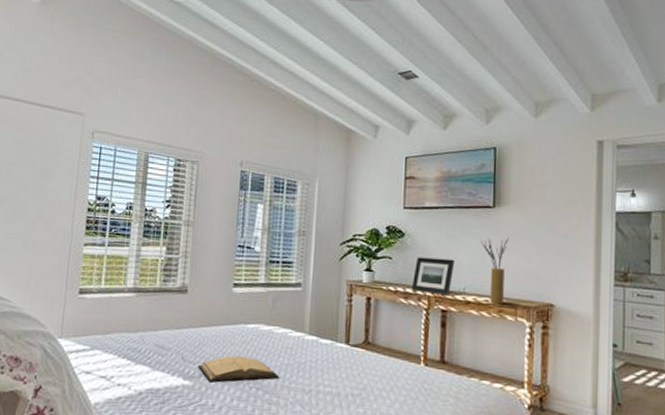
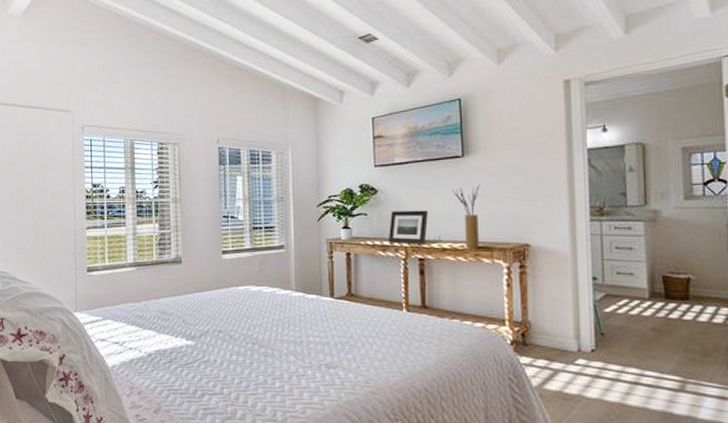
book: present [197,355,280,383] -> none [197,316,273,341]

